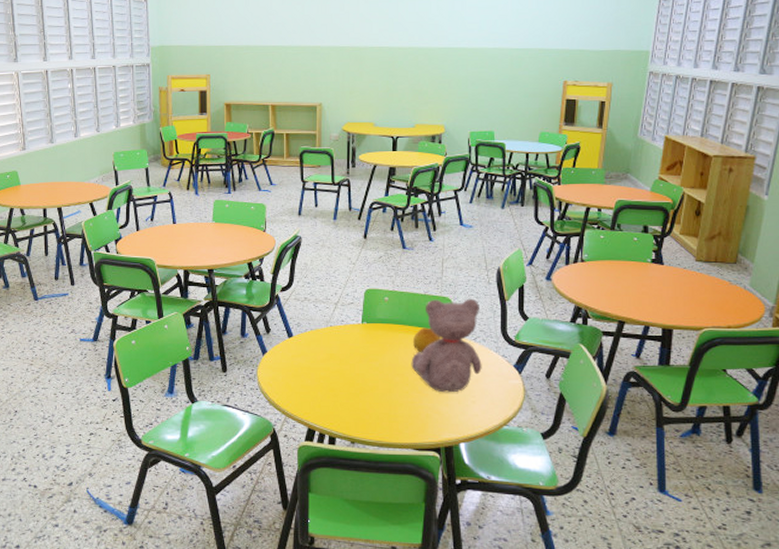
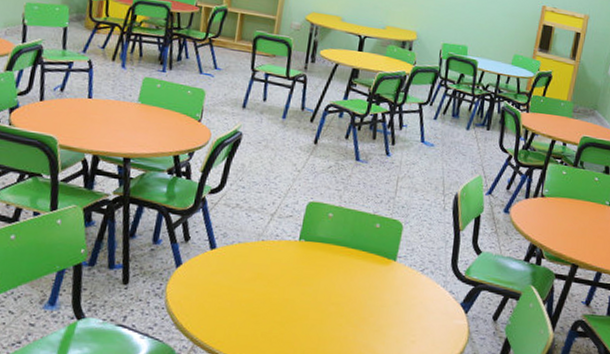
teddy bear: present [411,298,482,393] -> none [349,221,432,330]
fruit: present [412,327,441,353] -> none [353,252,386,281]

